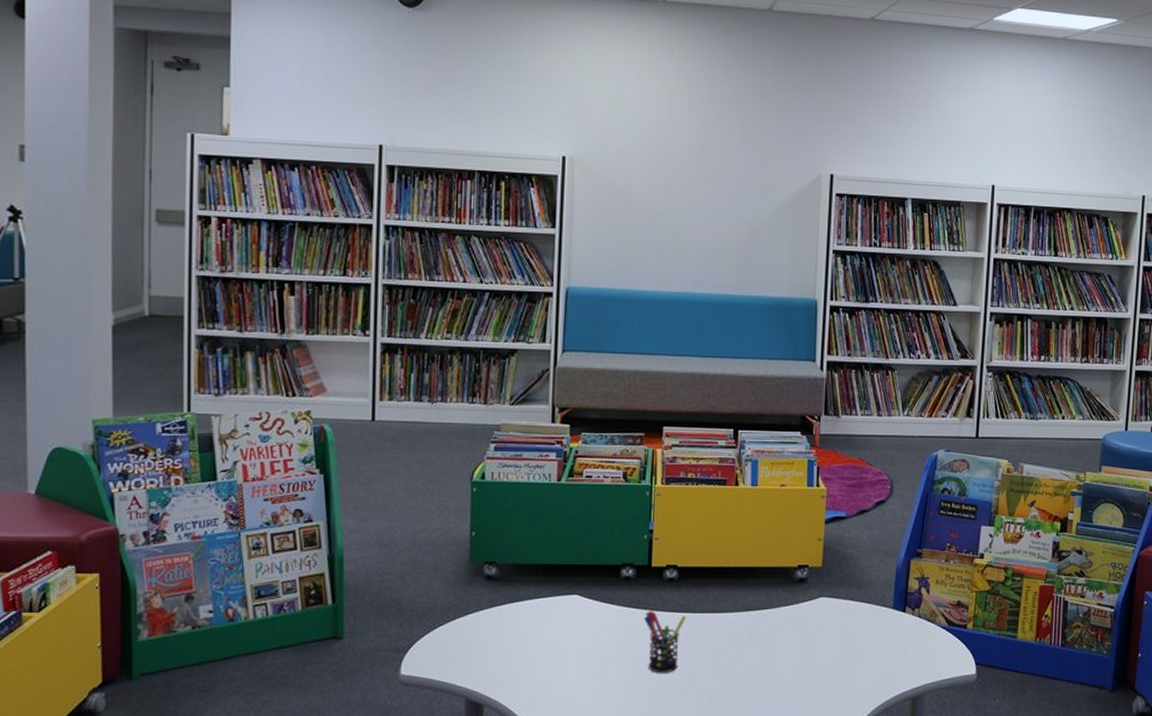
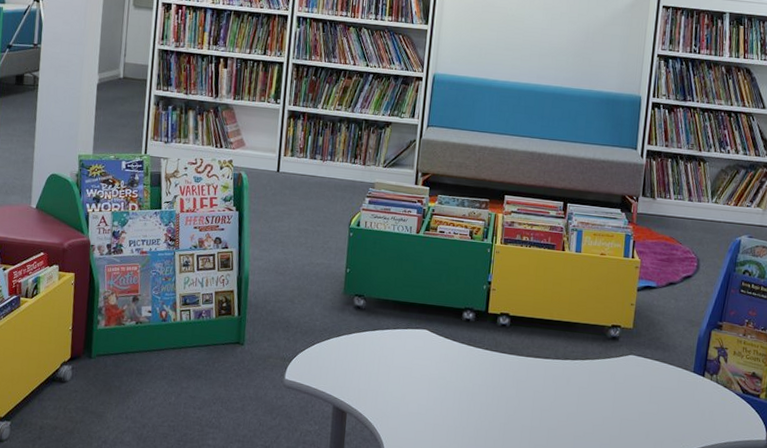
pen holder: present [644,610,686,673] -> none [479,349,515,405]

